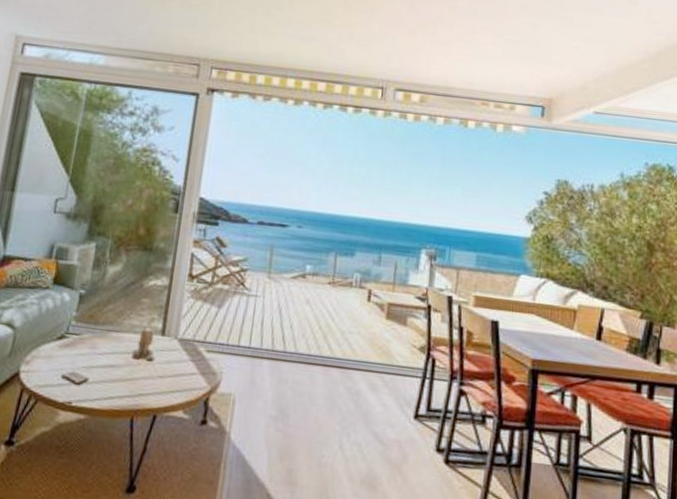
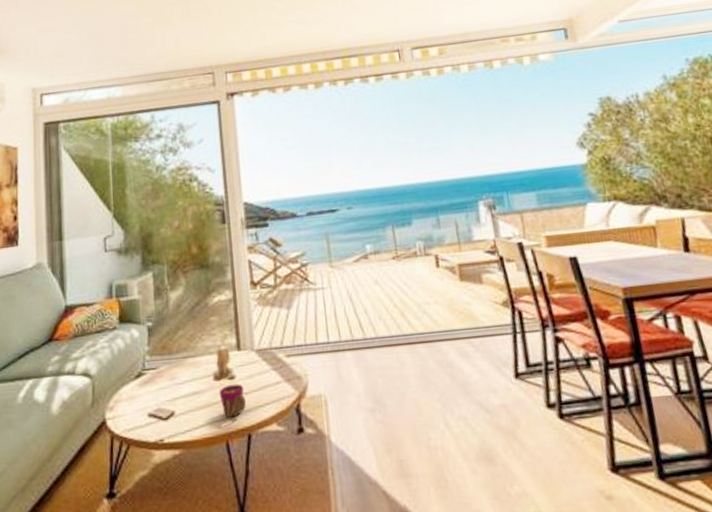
cup: none [134,365,160,397] -> present [218,383,246,418]

